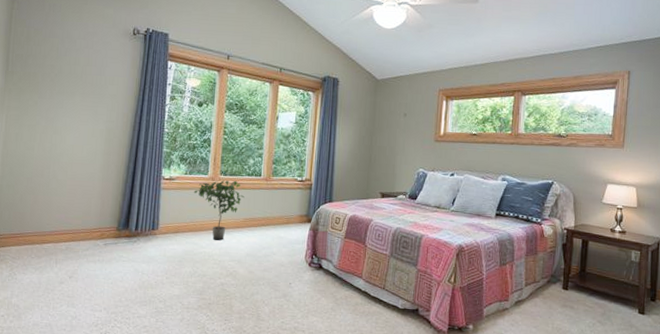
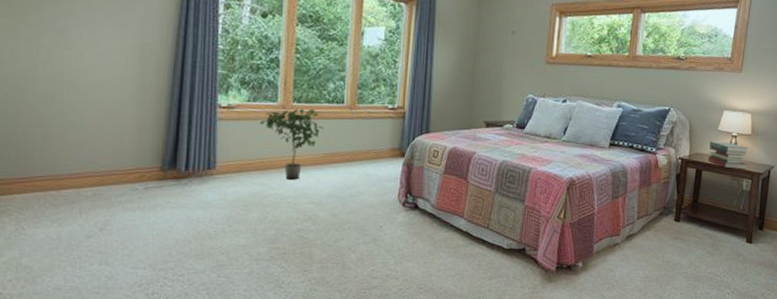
books: none [593,213,635,241] -> present [707,141,748,170]

